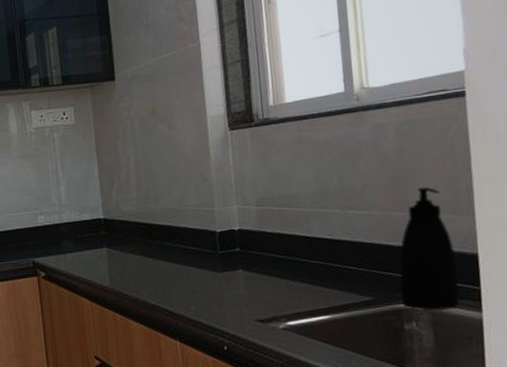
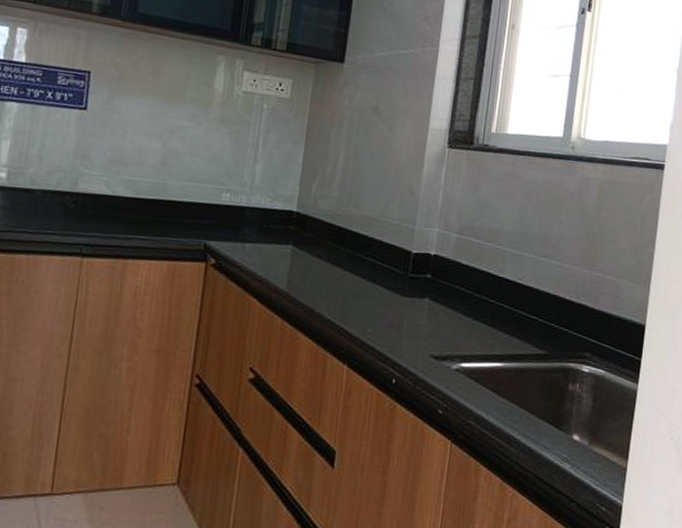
soap dispenser: present [399,186,459,310] -> none [571,248,627,376]

